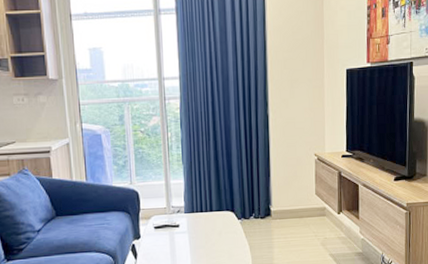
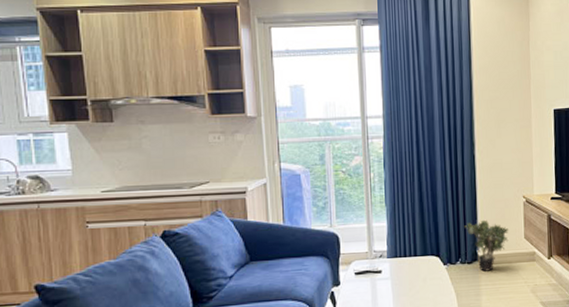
potted plant: none [258,176,300,226] -> present [464,219,509,272]

